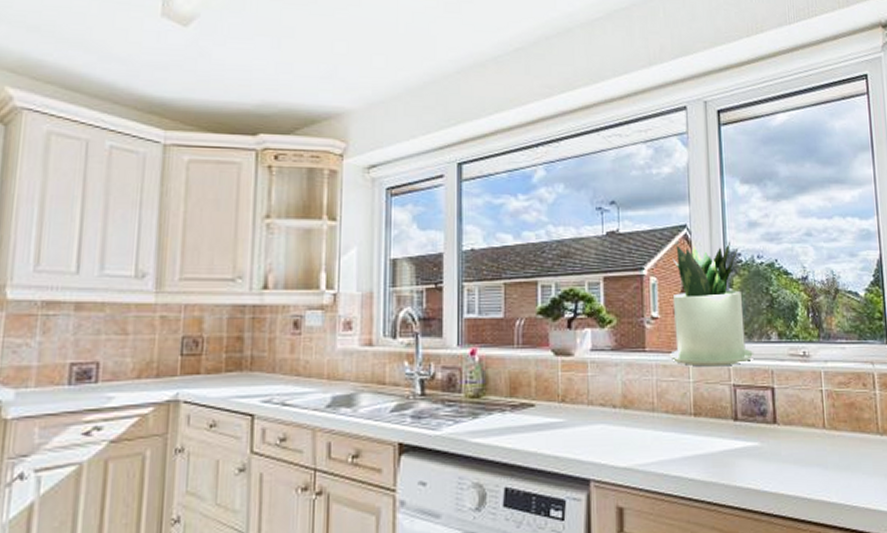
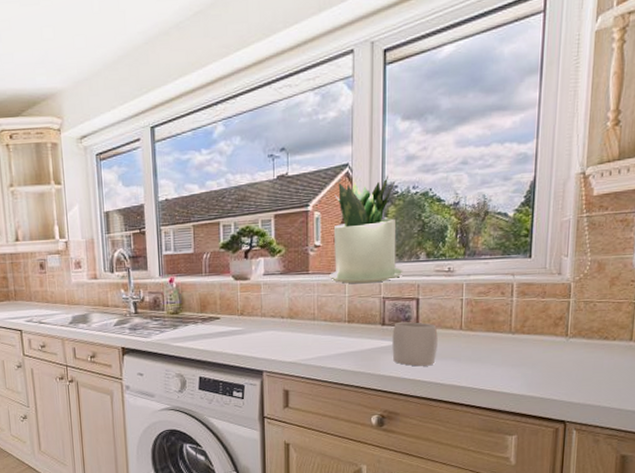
mug: none [747,417,800,476] -> present [392,322,438,367]

